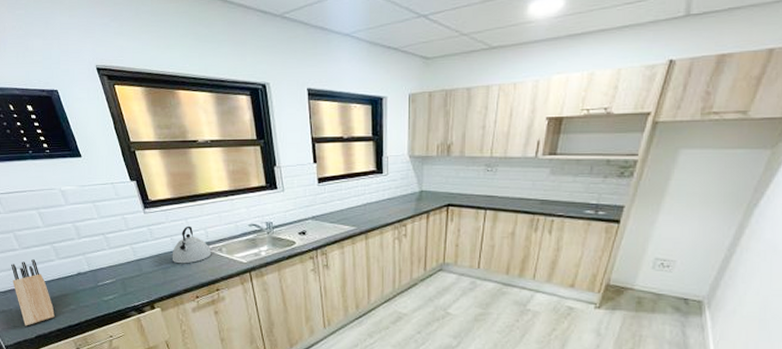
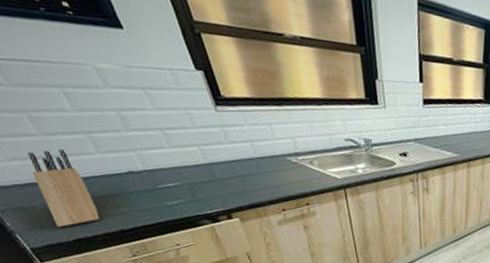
kettle: present [172,225,212,264] -> none [252,132,301,174]

